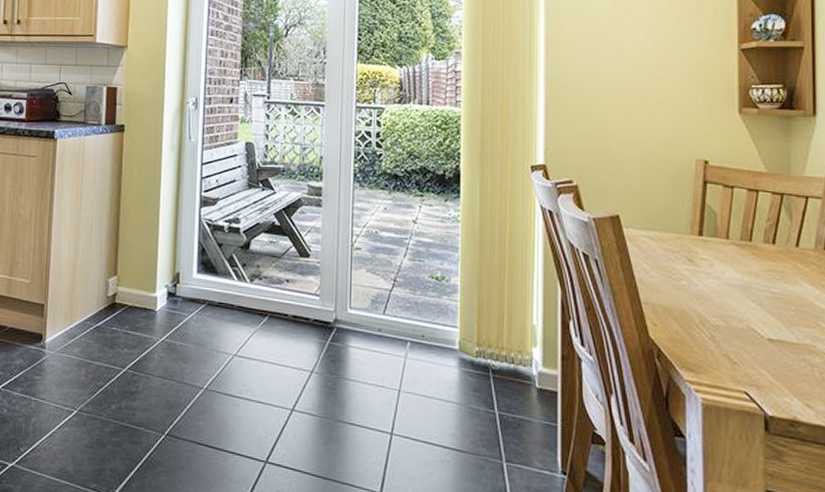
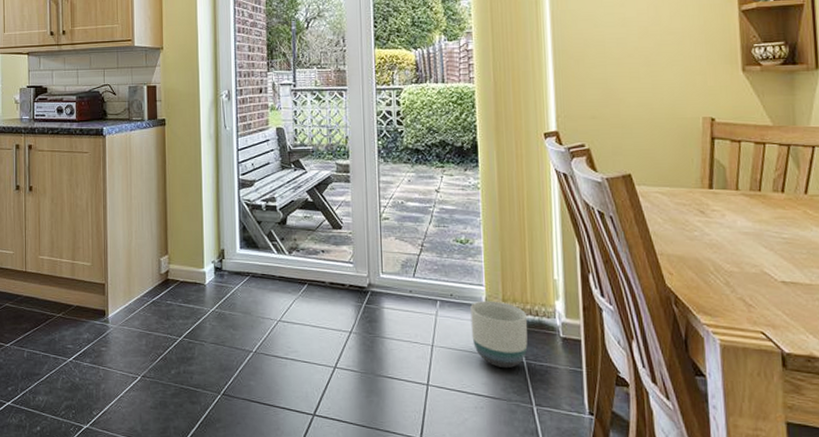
planter: none [442,344,503,420] -> present [470,300,528,369]

